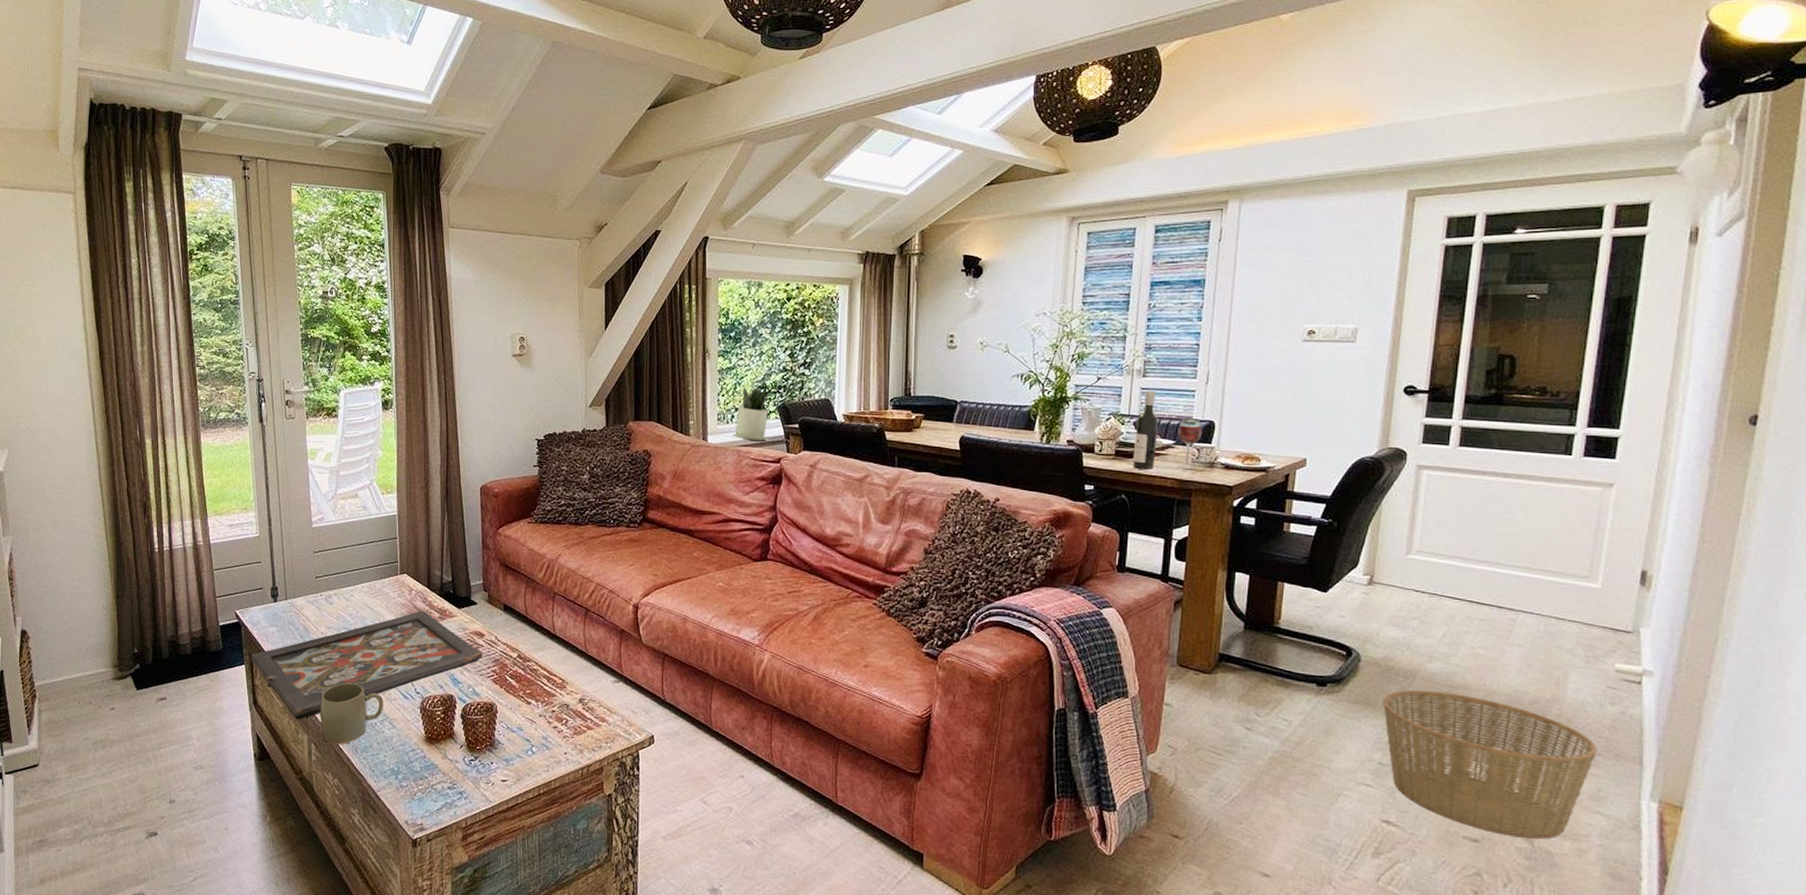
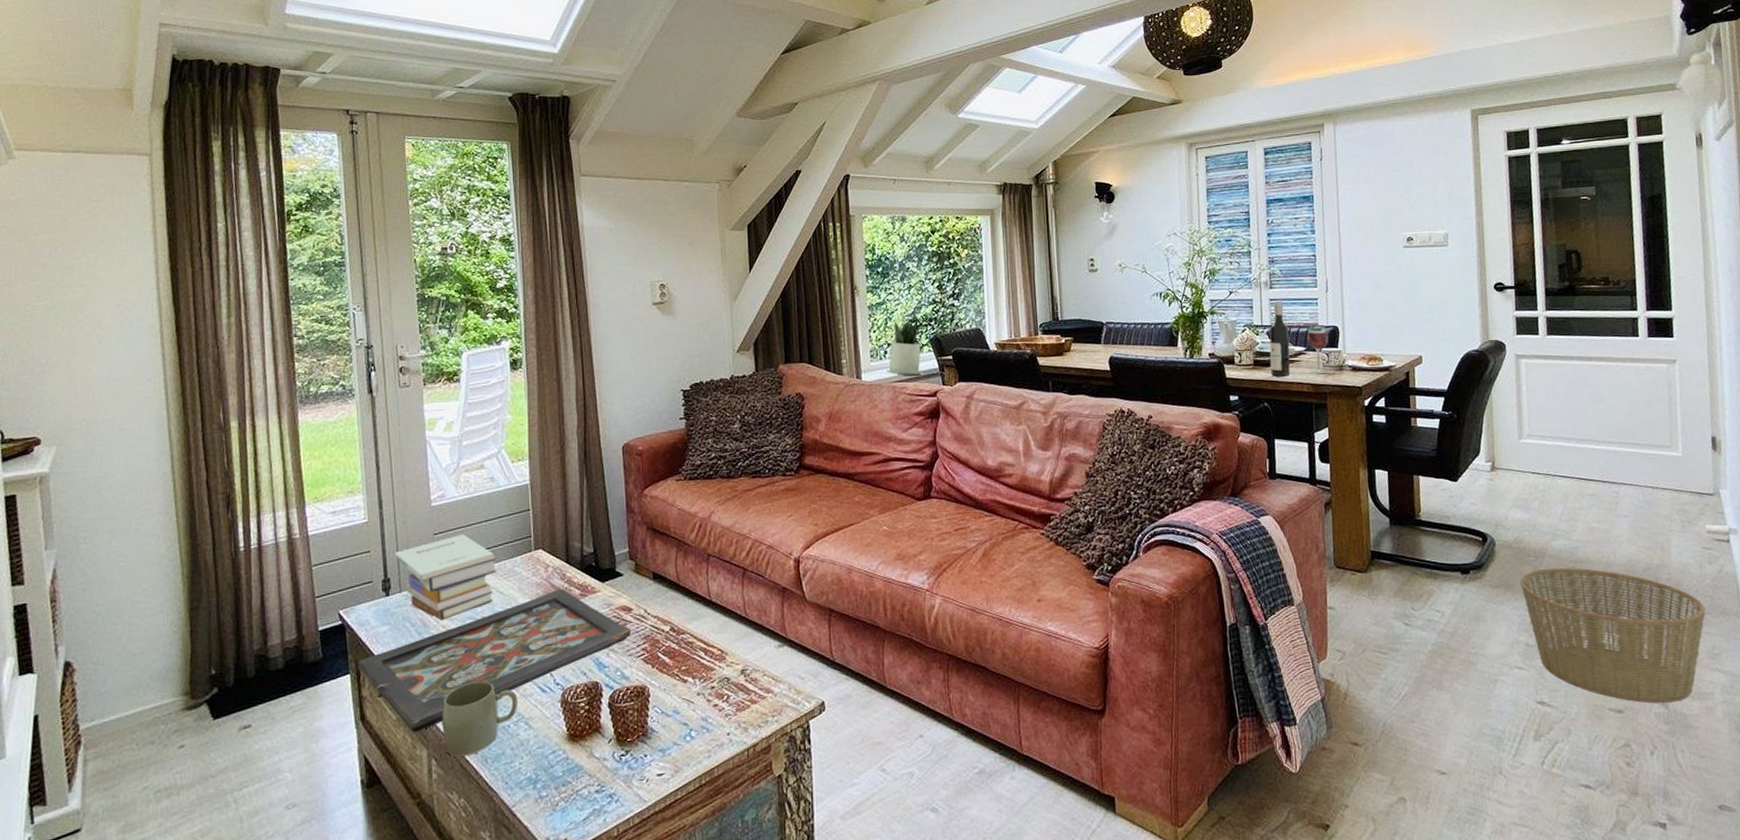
books: none [280,554,368,628] -> present [393,533,497,621]

